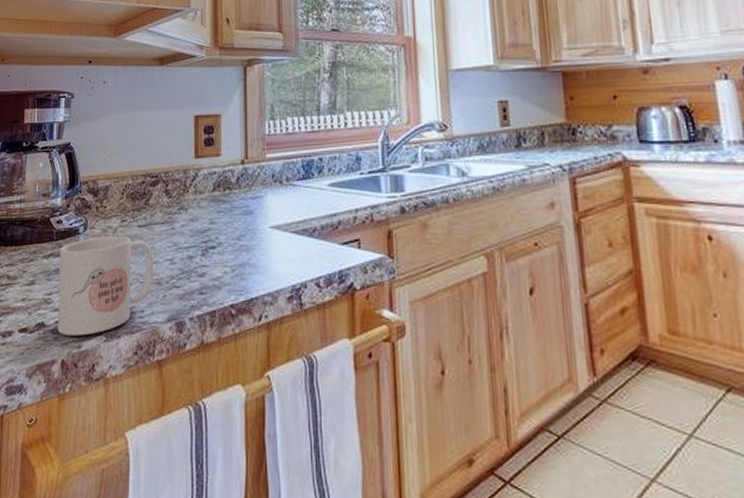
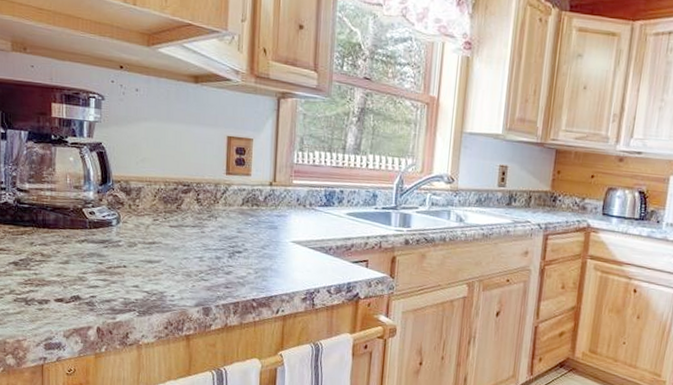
mug: present [57,236,154,336] -> none [93,230,184,310]

